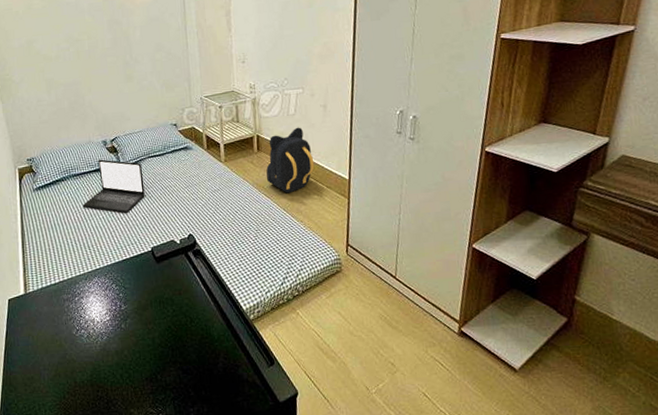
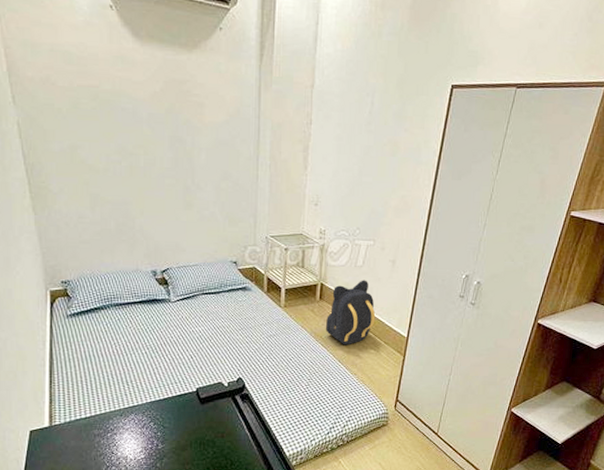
laptop: present [82,159,145,213] -> none [123,290,195,350]

